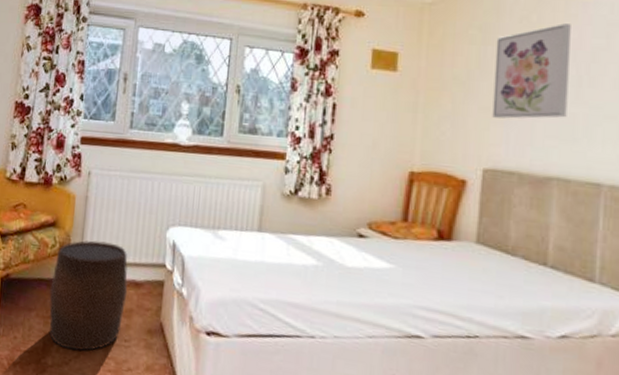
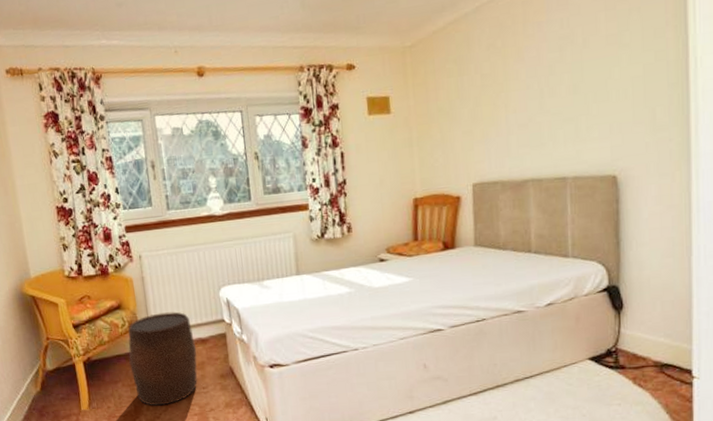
wall art: present [492,23,571,119] -> none [470,44,534,139]

